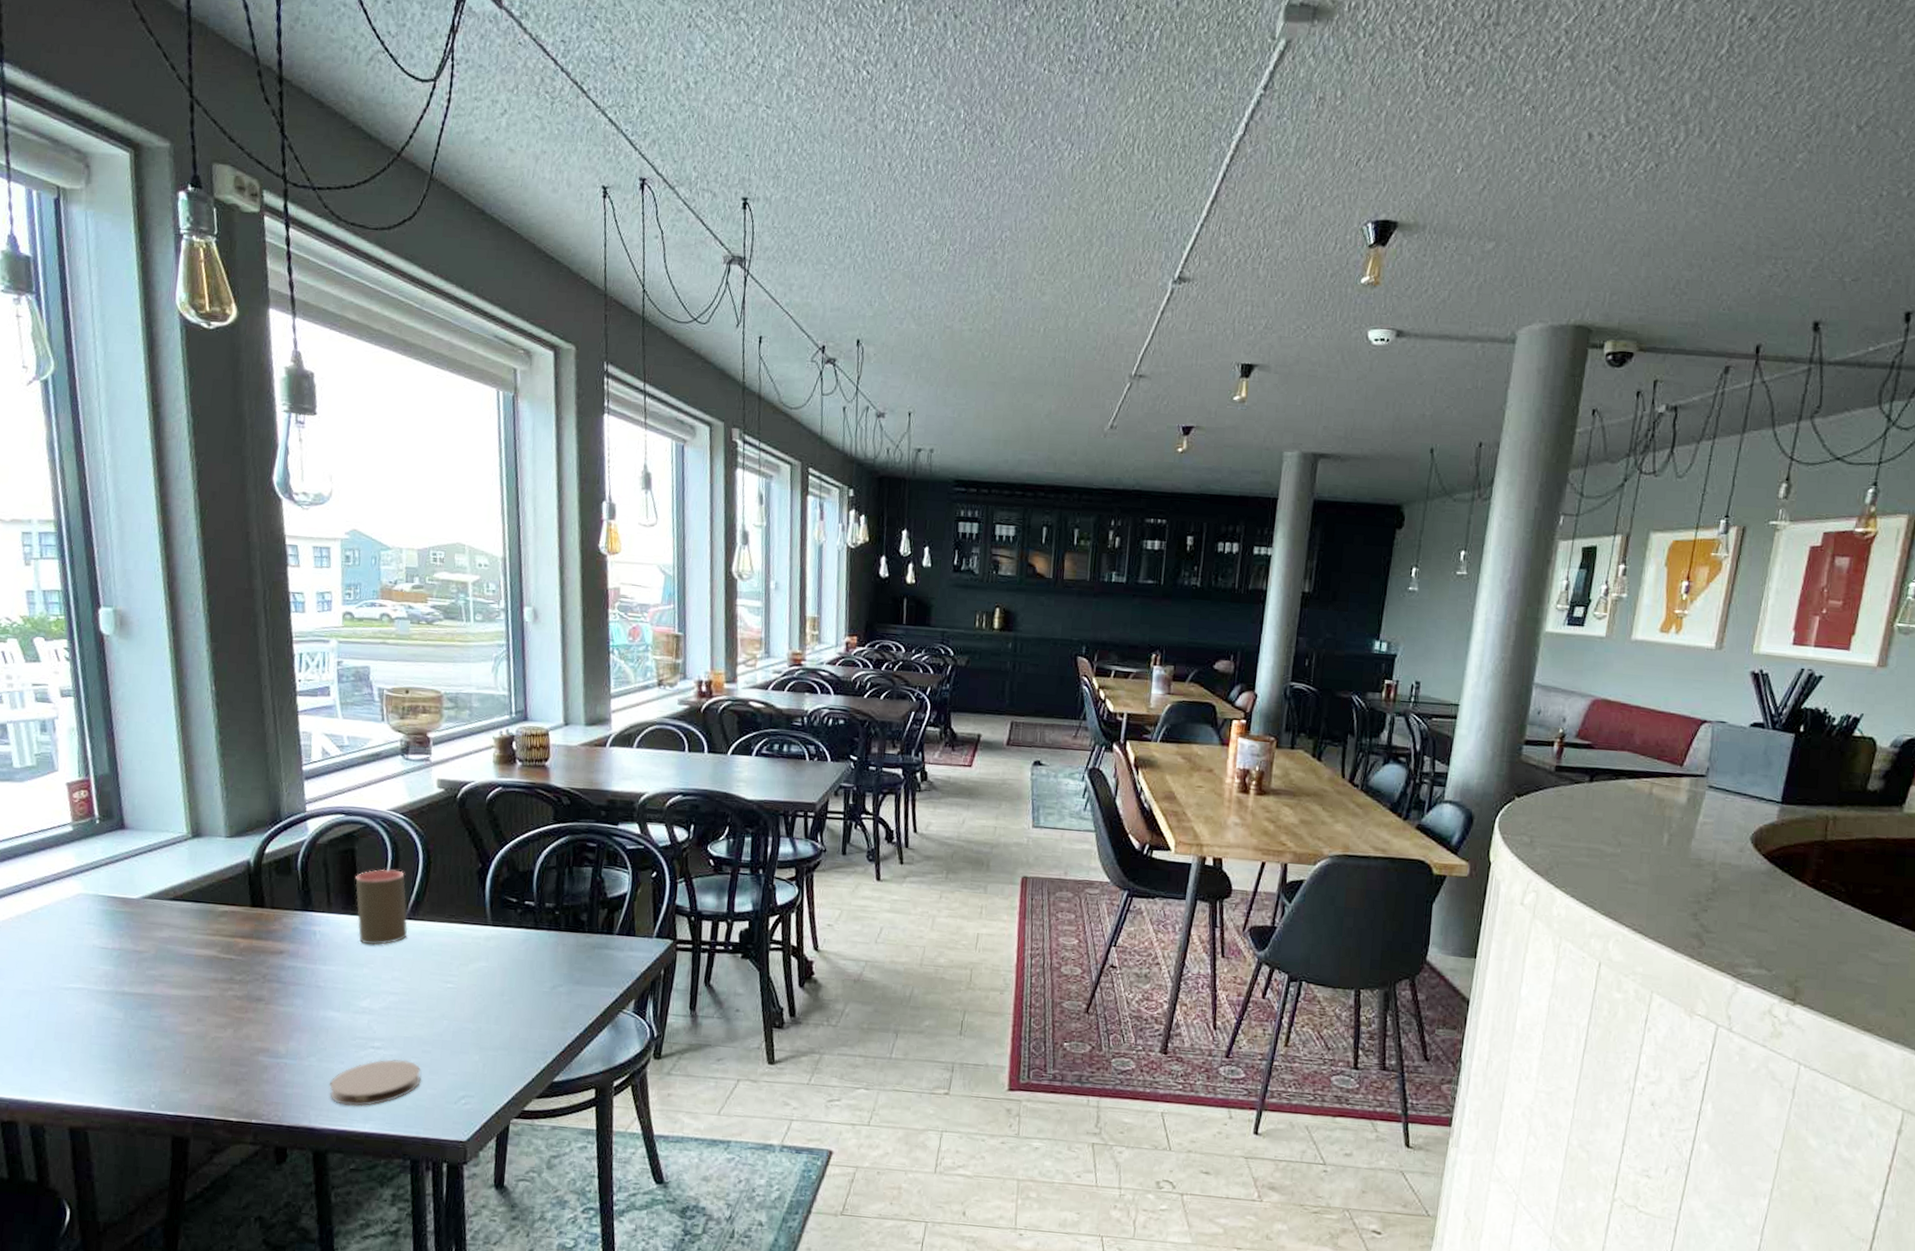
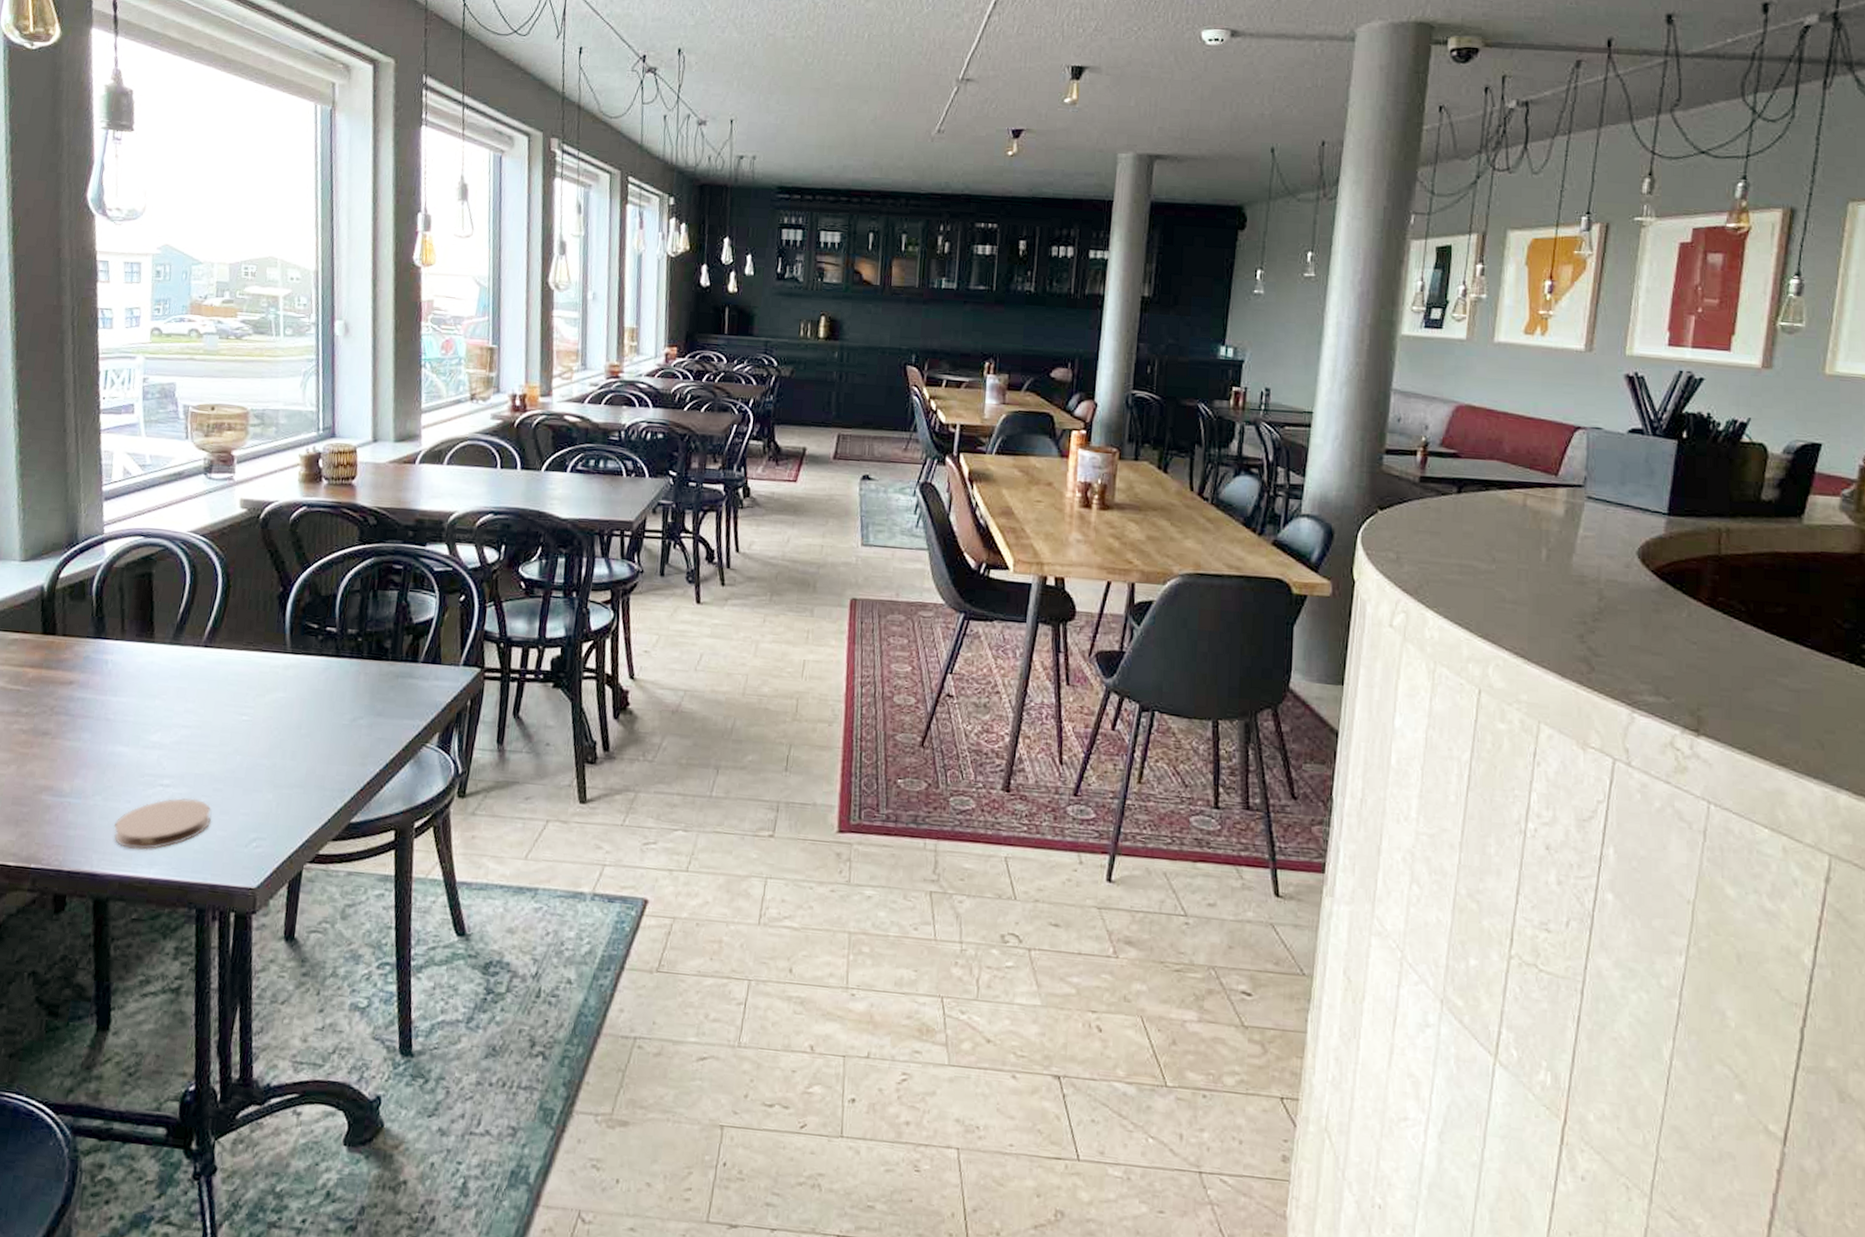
cup: present [355,869,408,945] -> none [151,593,204,674]

